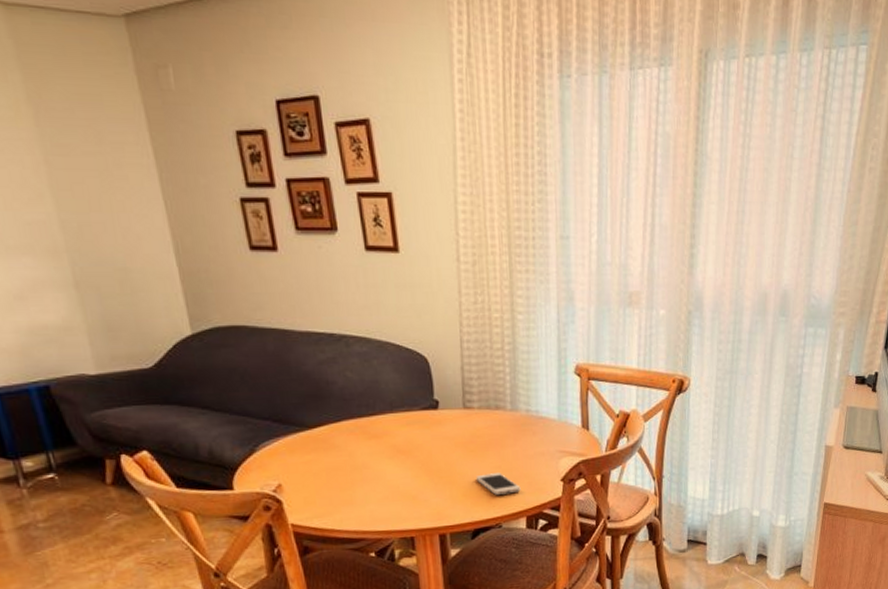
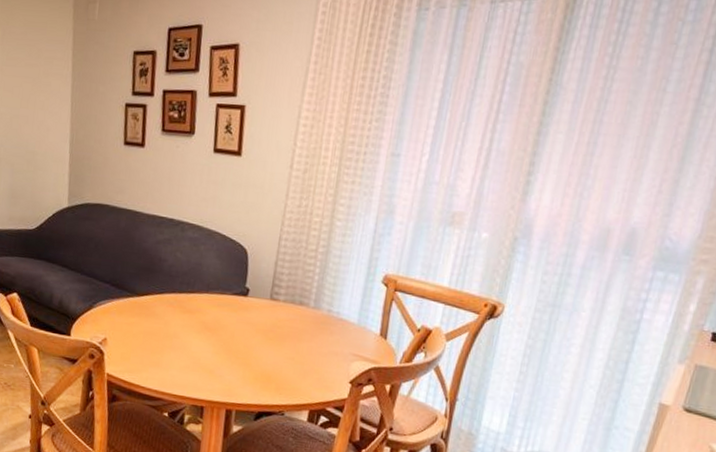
smartphone: present [475,473,521,495] -> none [268,362,309,386]

